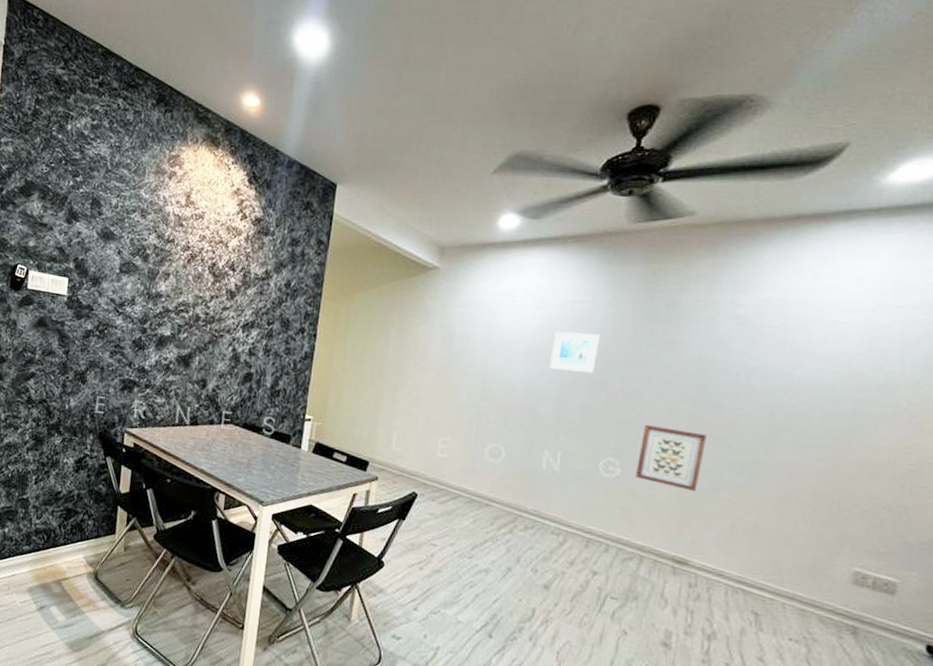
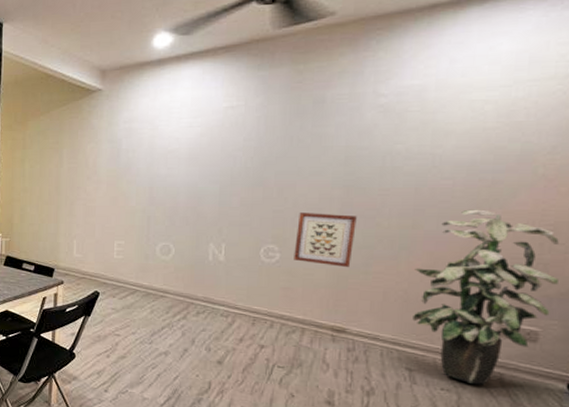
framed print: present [549,331,601,374] -> none [209,135,254,172]
indoor plant: none [761,439,921,639] -> present [412,209,559,385]

